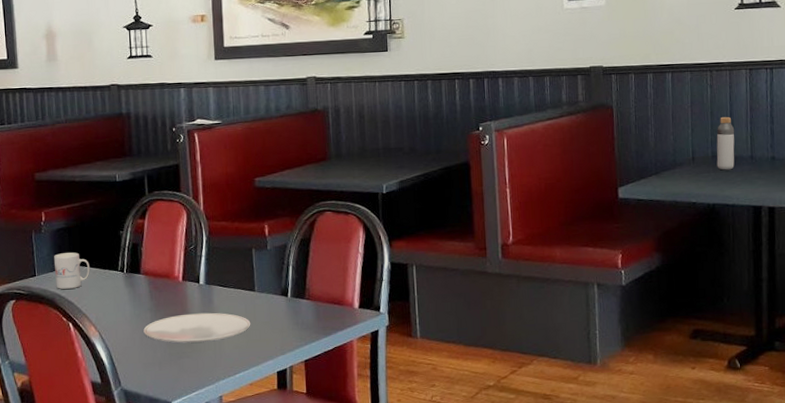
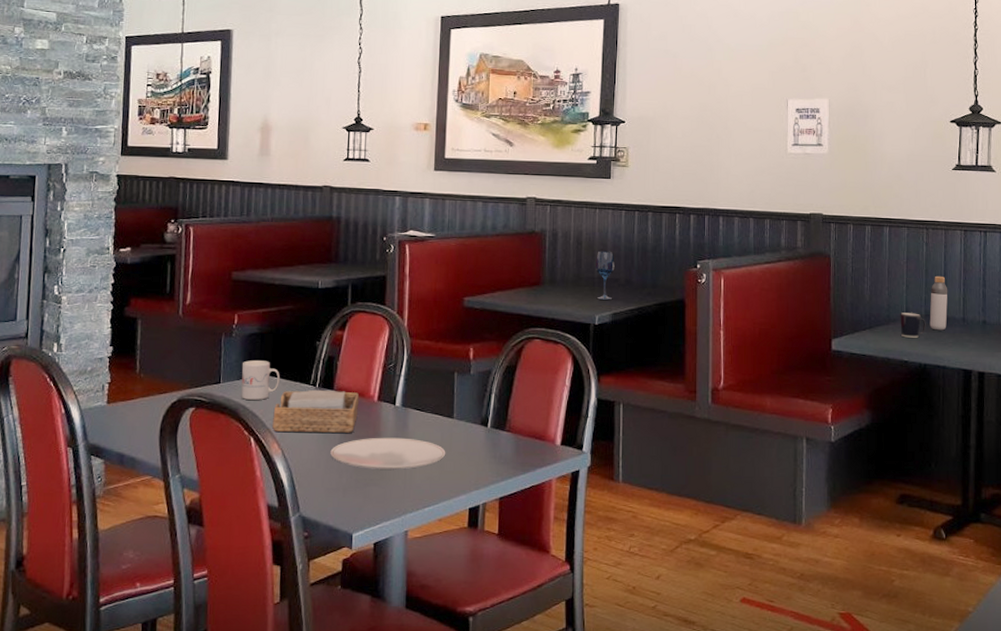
napkin holder: none [87,274,166,316] -> present [272,389,360,433]
wineglass: none [379,121,399,169] -> present [596,251,615,300]
mug: none [686,155,714,181] -> present [900,313,926,339]

